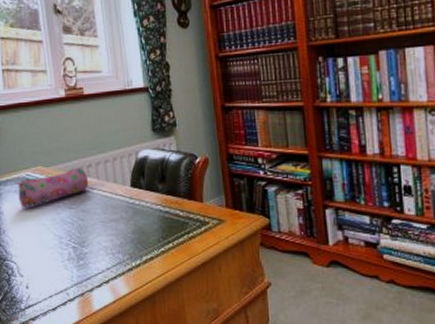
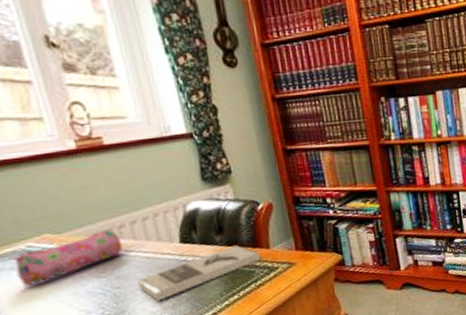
book: none [96,195,194,238] -> present [137,245,260,302]

